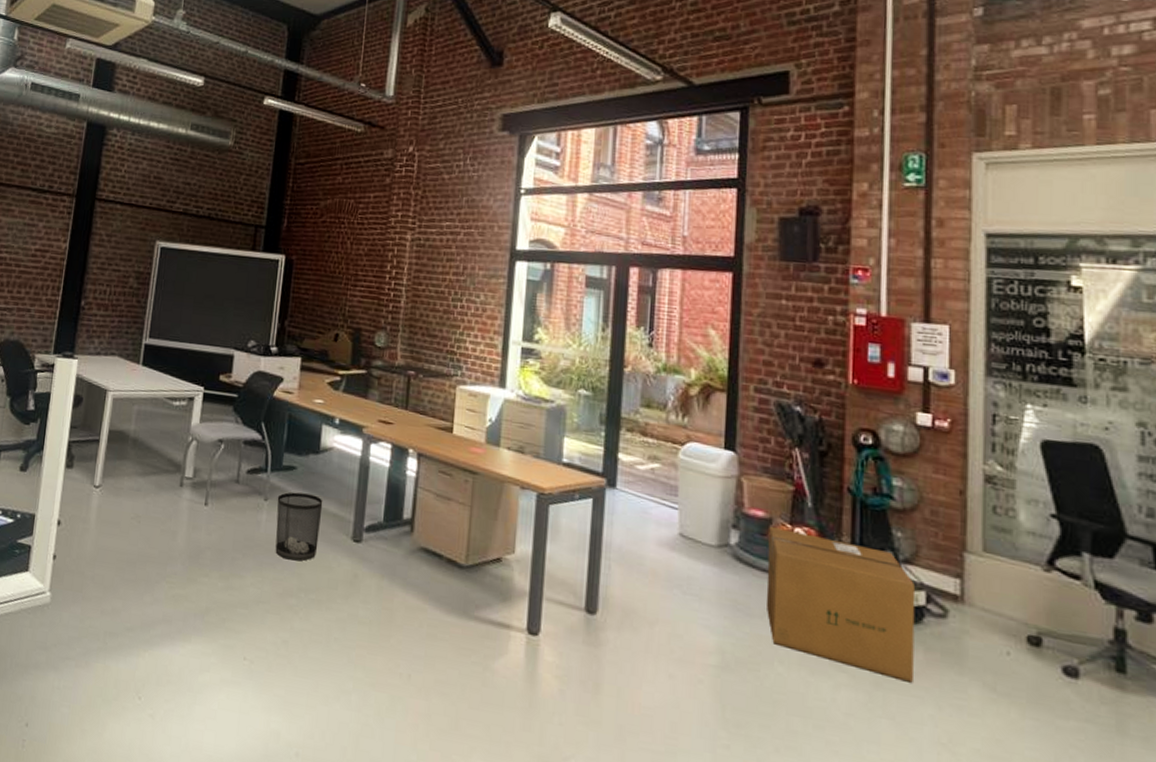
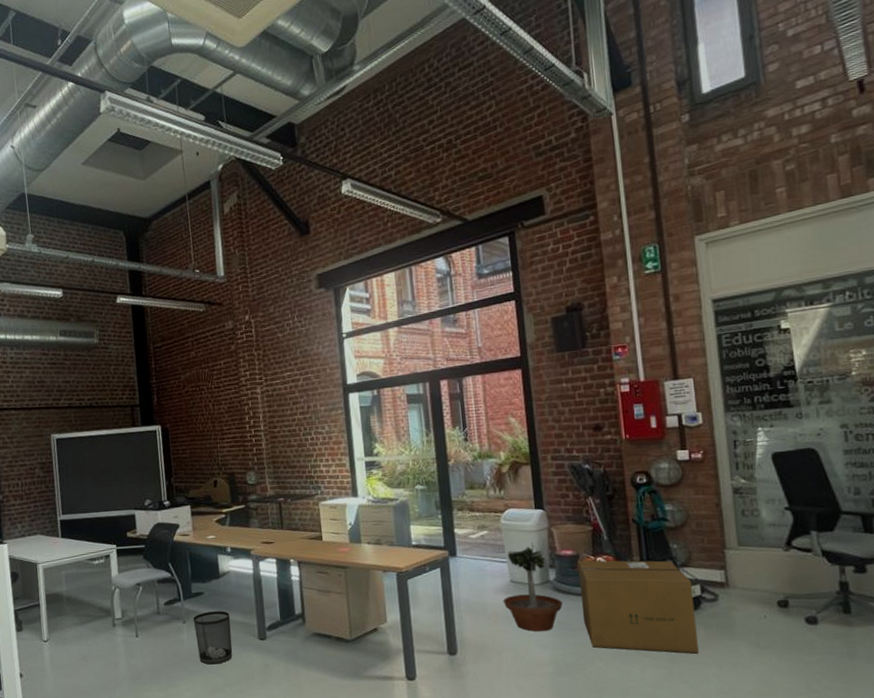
potted tree: none [665,489,742,609] -> present [503,539,563,632]

